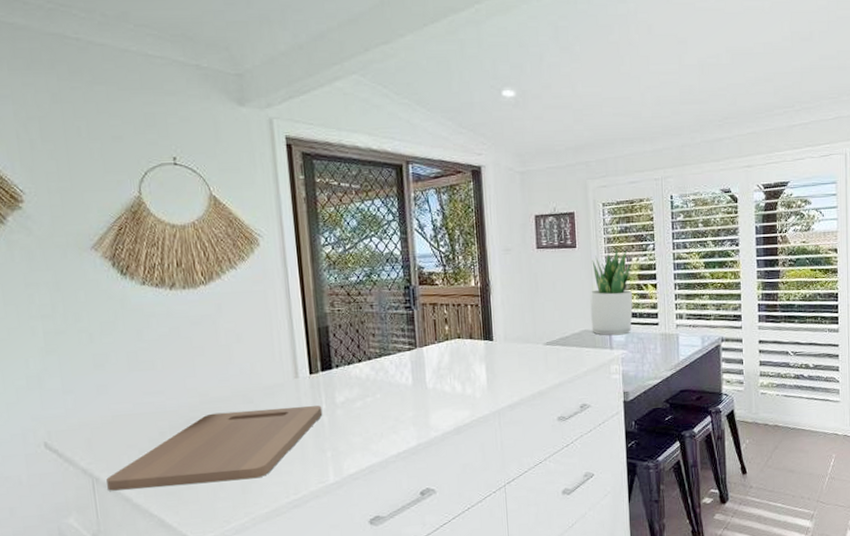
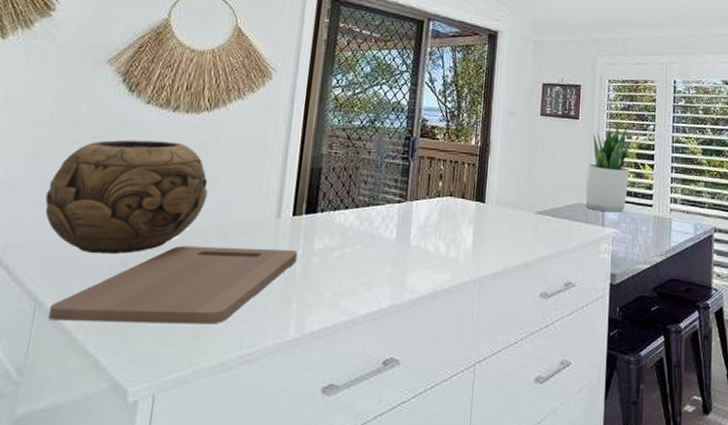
decorative bowl: none [71,319,224,430] -> present [45,139,208,254]

